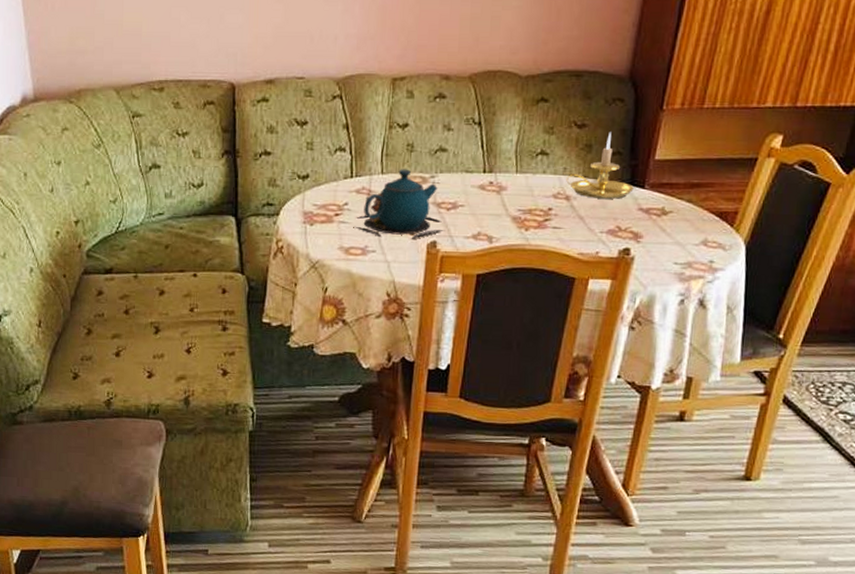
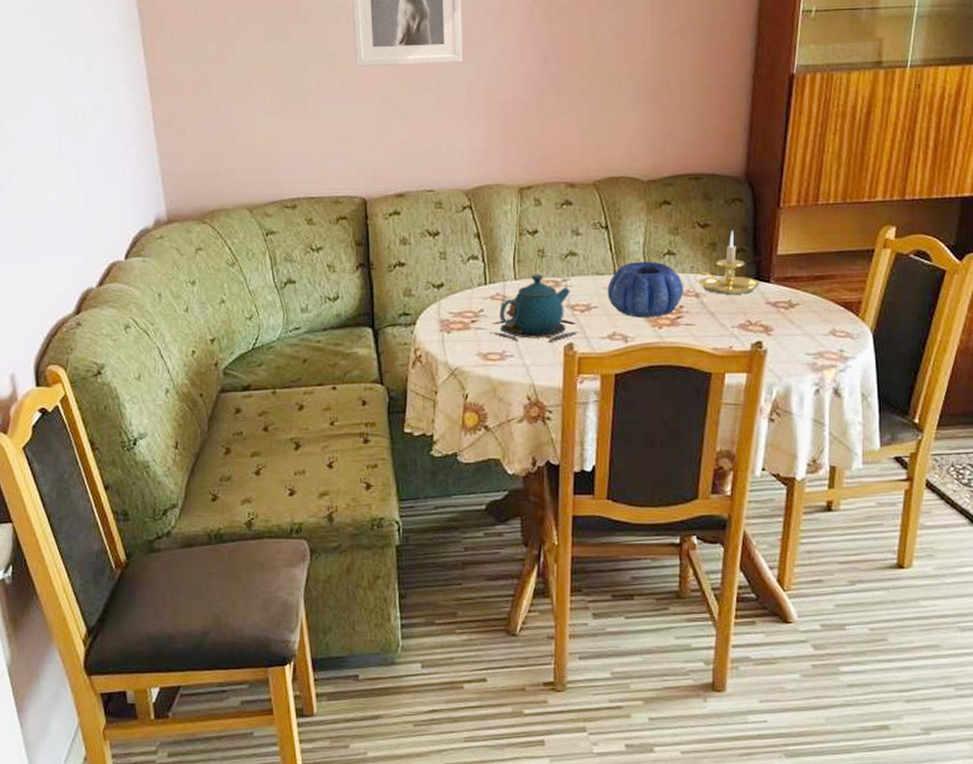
decorative bowl: none [475,160,554,219] -> present [607,261,683,318]

